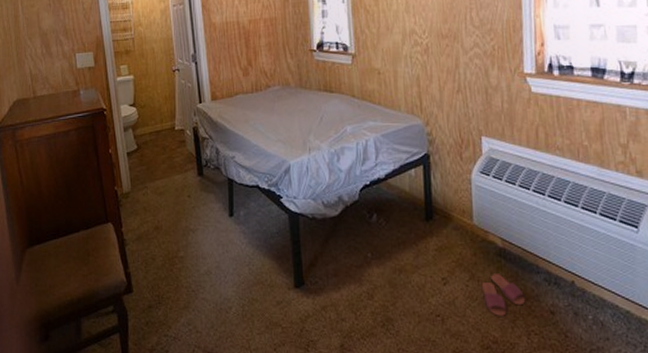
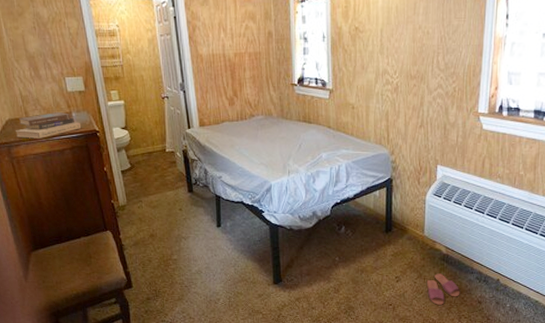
books: none [21,89,89,120] -> present [15,111,82,139]

